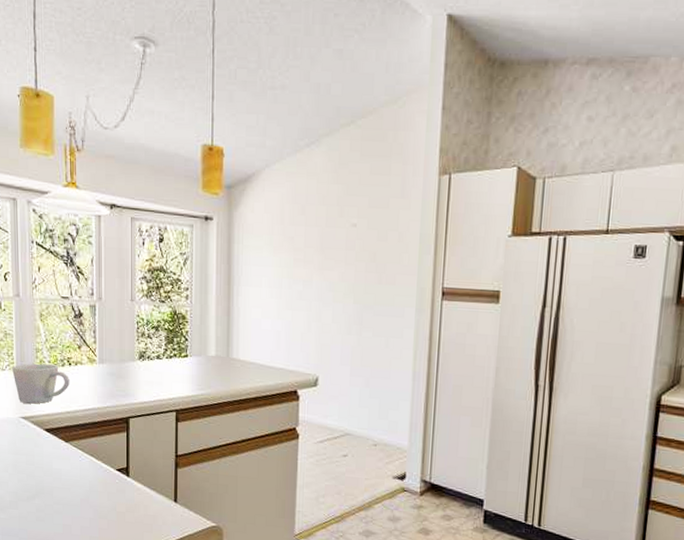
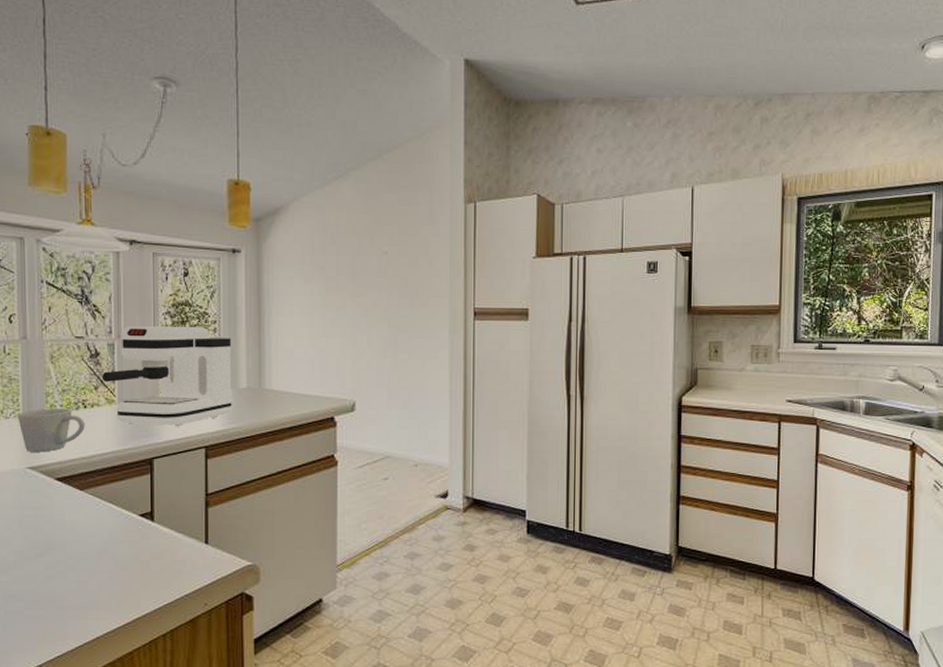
coffee maker: none [84,289,202,390] -> present [101,326,232,427]

